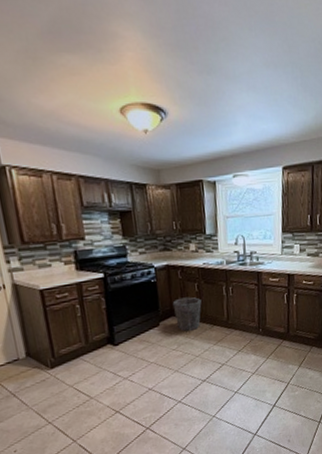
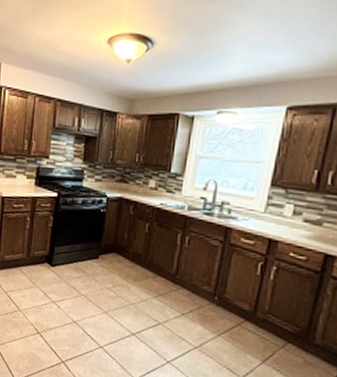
waste bin: present [172,297,202,331] -> none [117,235,150,274]

